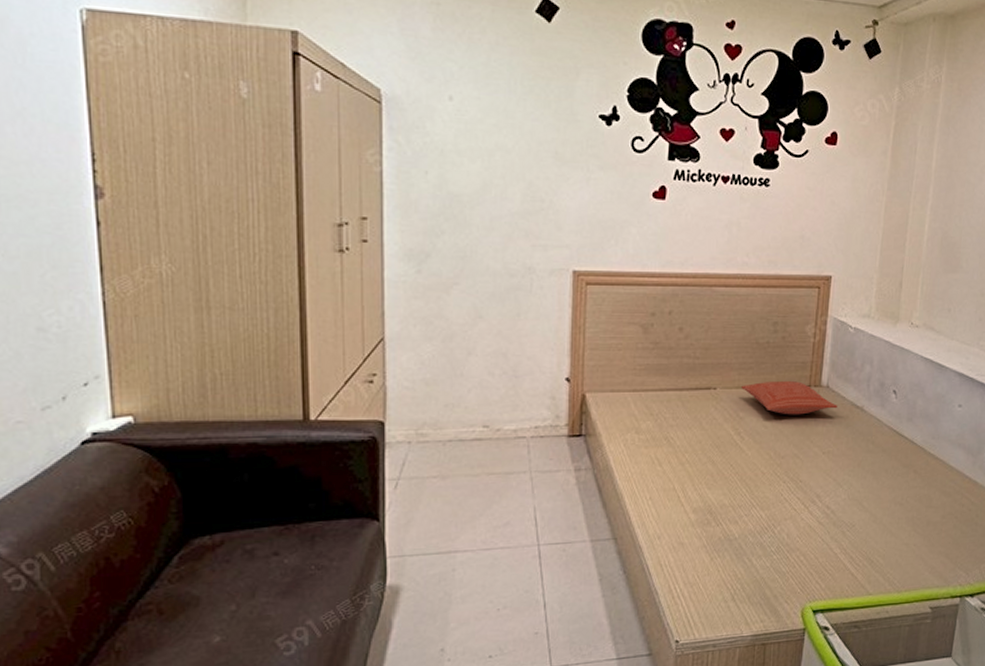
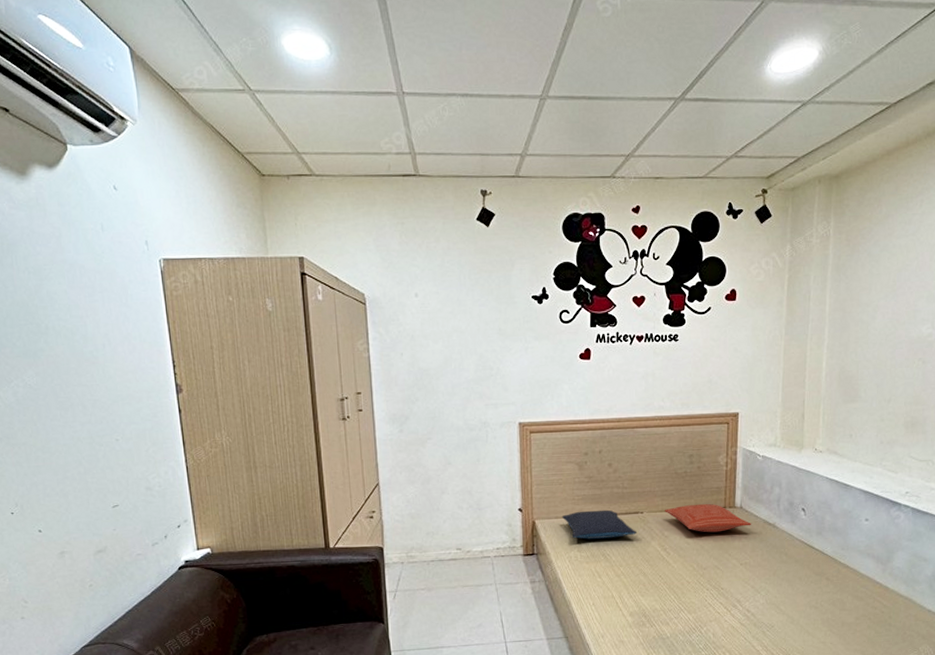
pillow: none [618,383,708,419] -> present [561,509,638,539]

